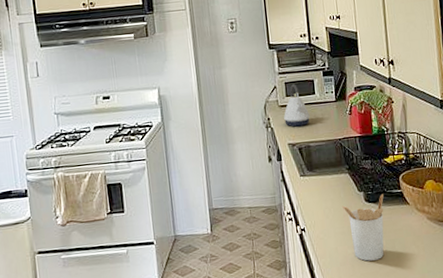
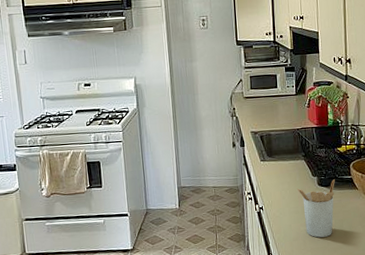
kettle: present [284,84,311,127] -> none [248,78,272,117]

